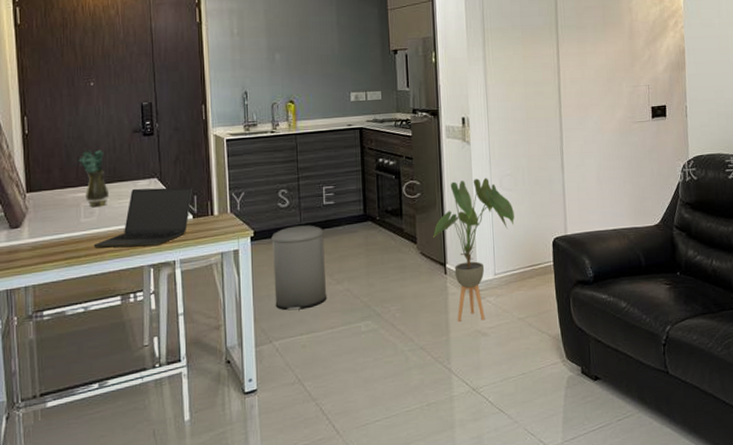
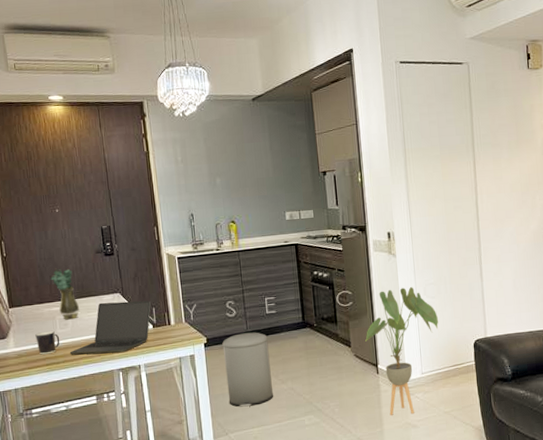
mug: none [55,219,83,247] -> present [35,330,60,355]

